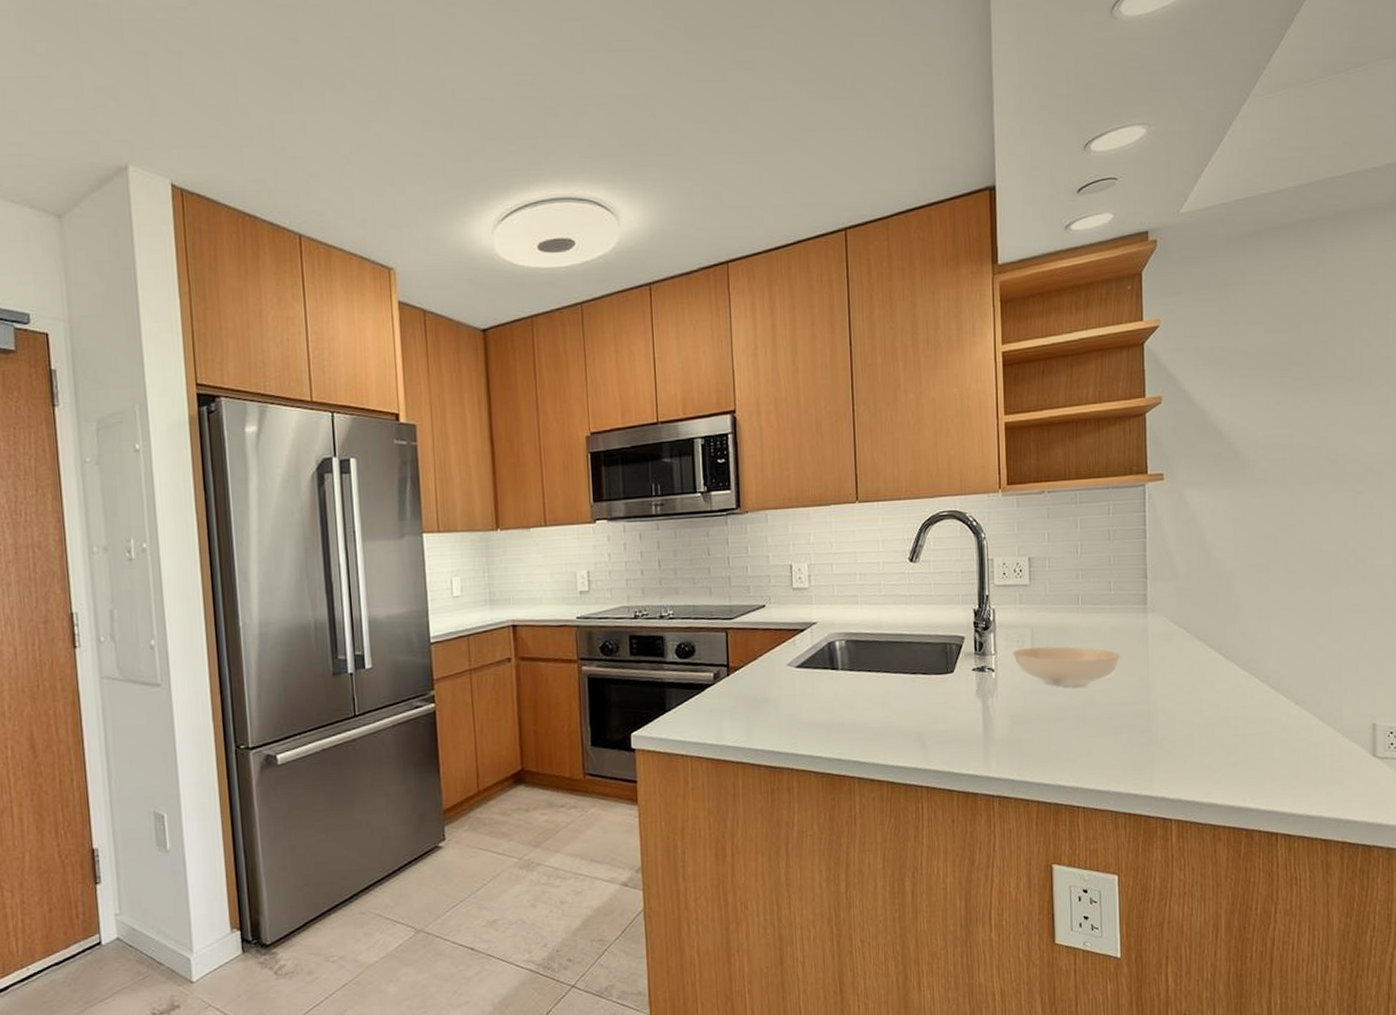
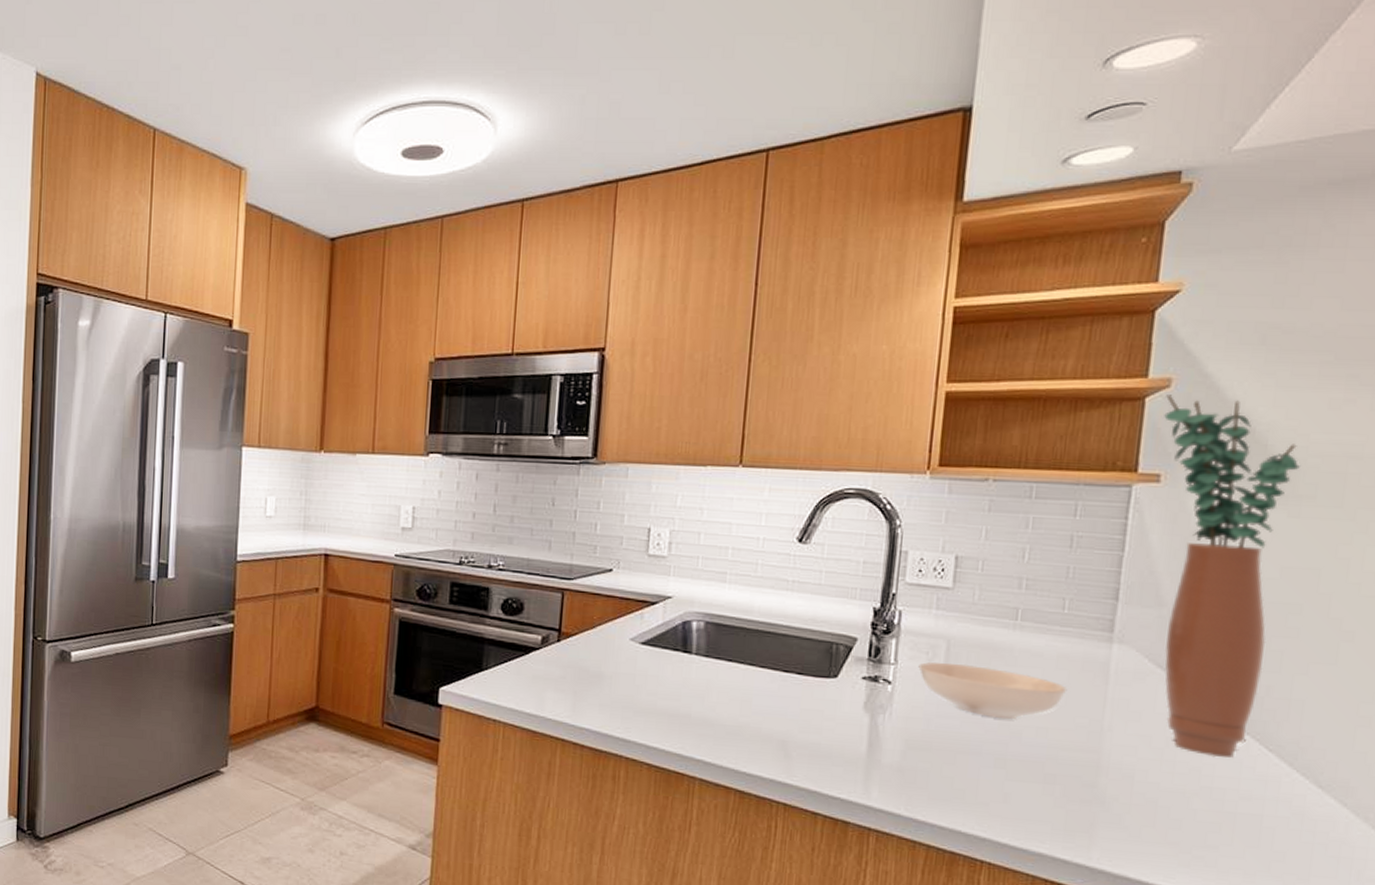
vase: none [1160,409,1254,693] -> present [1164,394,1300,758]

